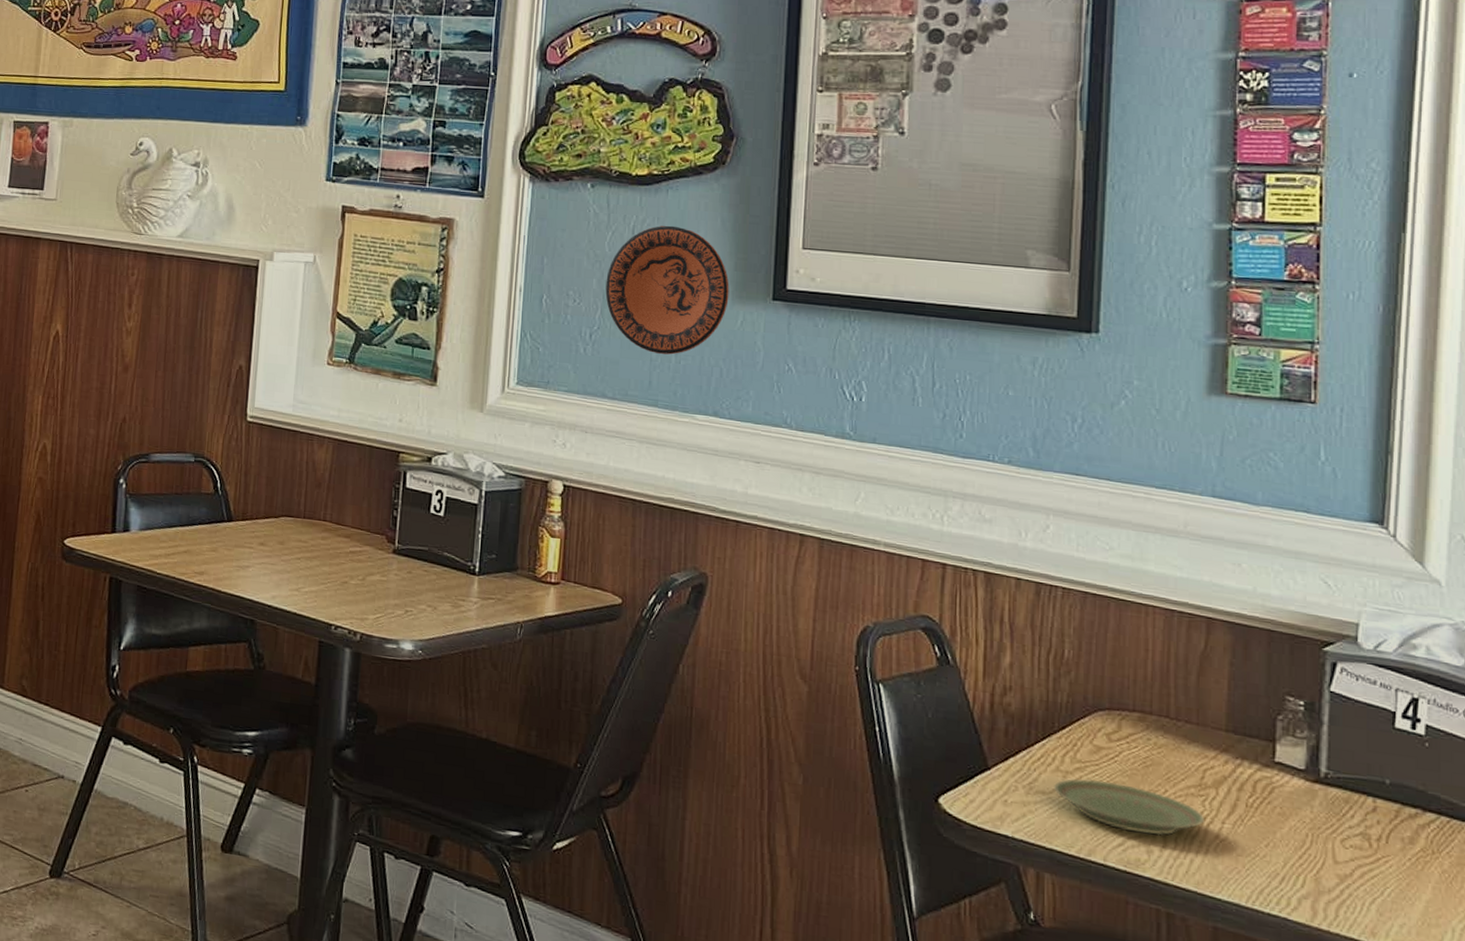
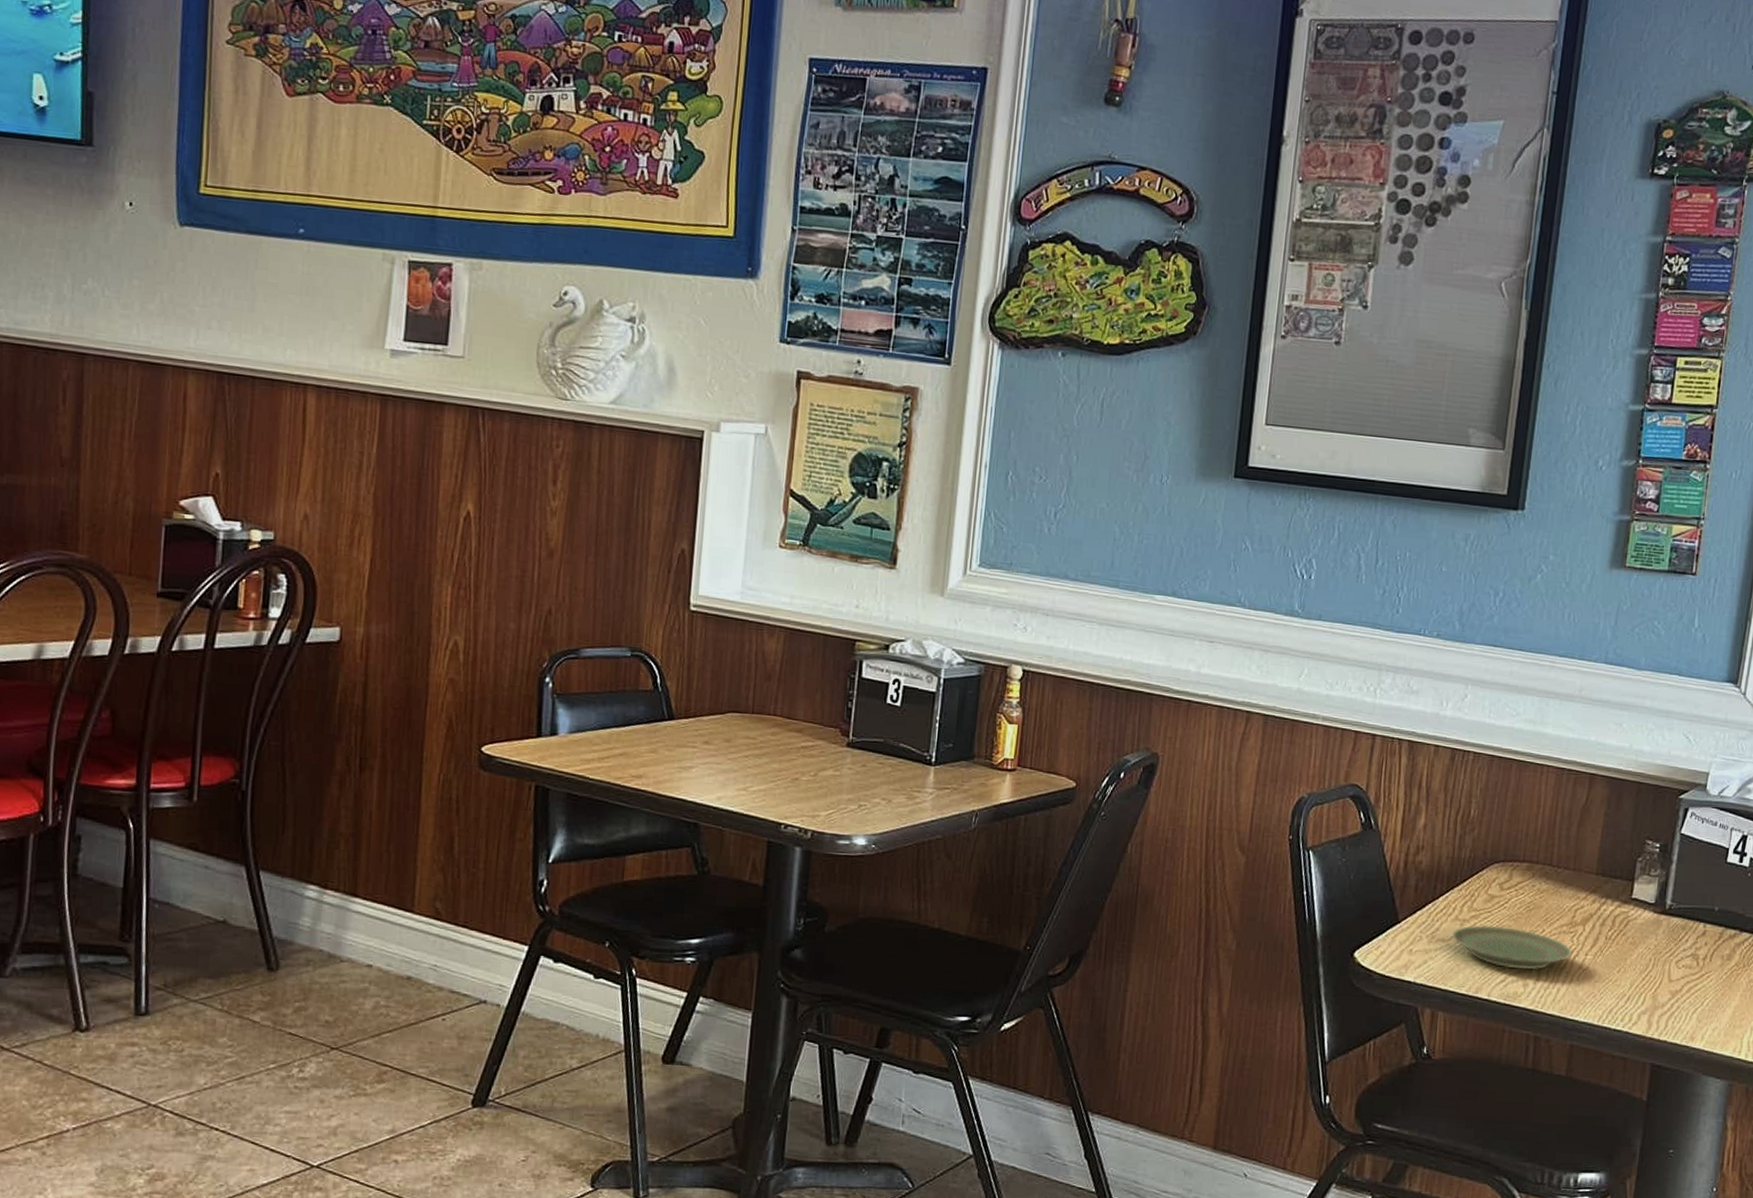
decorative plate: present [605,225,729,355] -> none [1072,398,1194,534]

